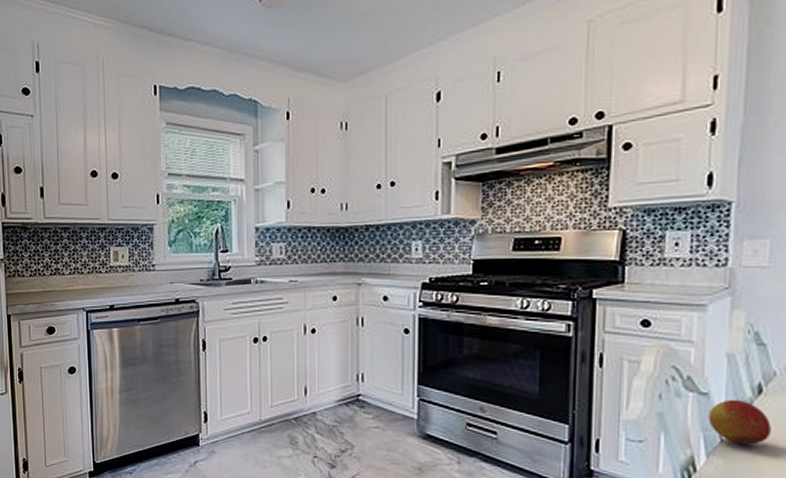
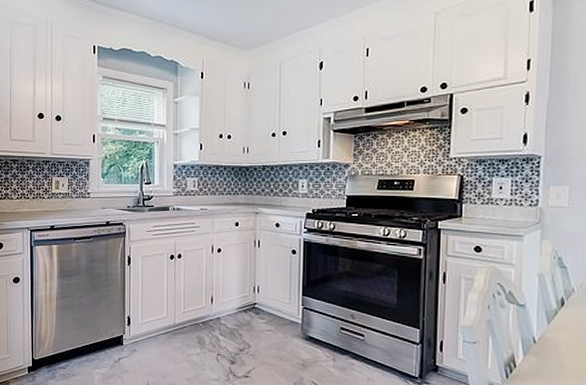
apple: present [708,399,771,445] -> none [525,310,571,346]

